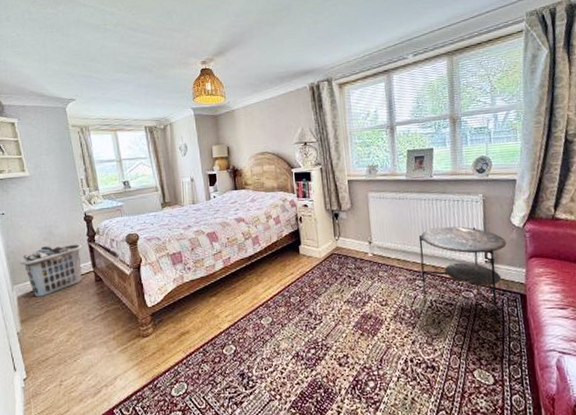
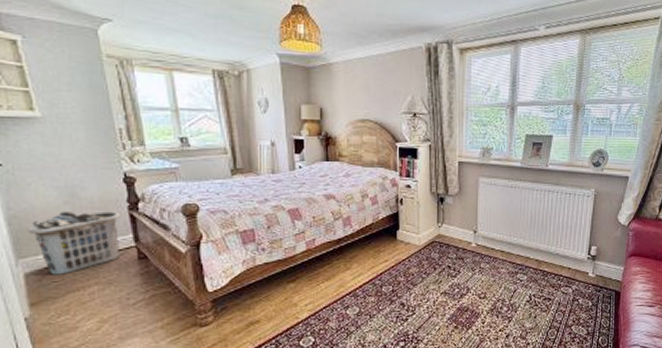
side table: present [418,226,507,330] -> none [523,220,610,325]

